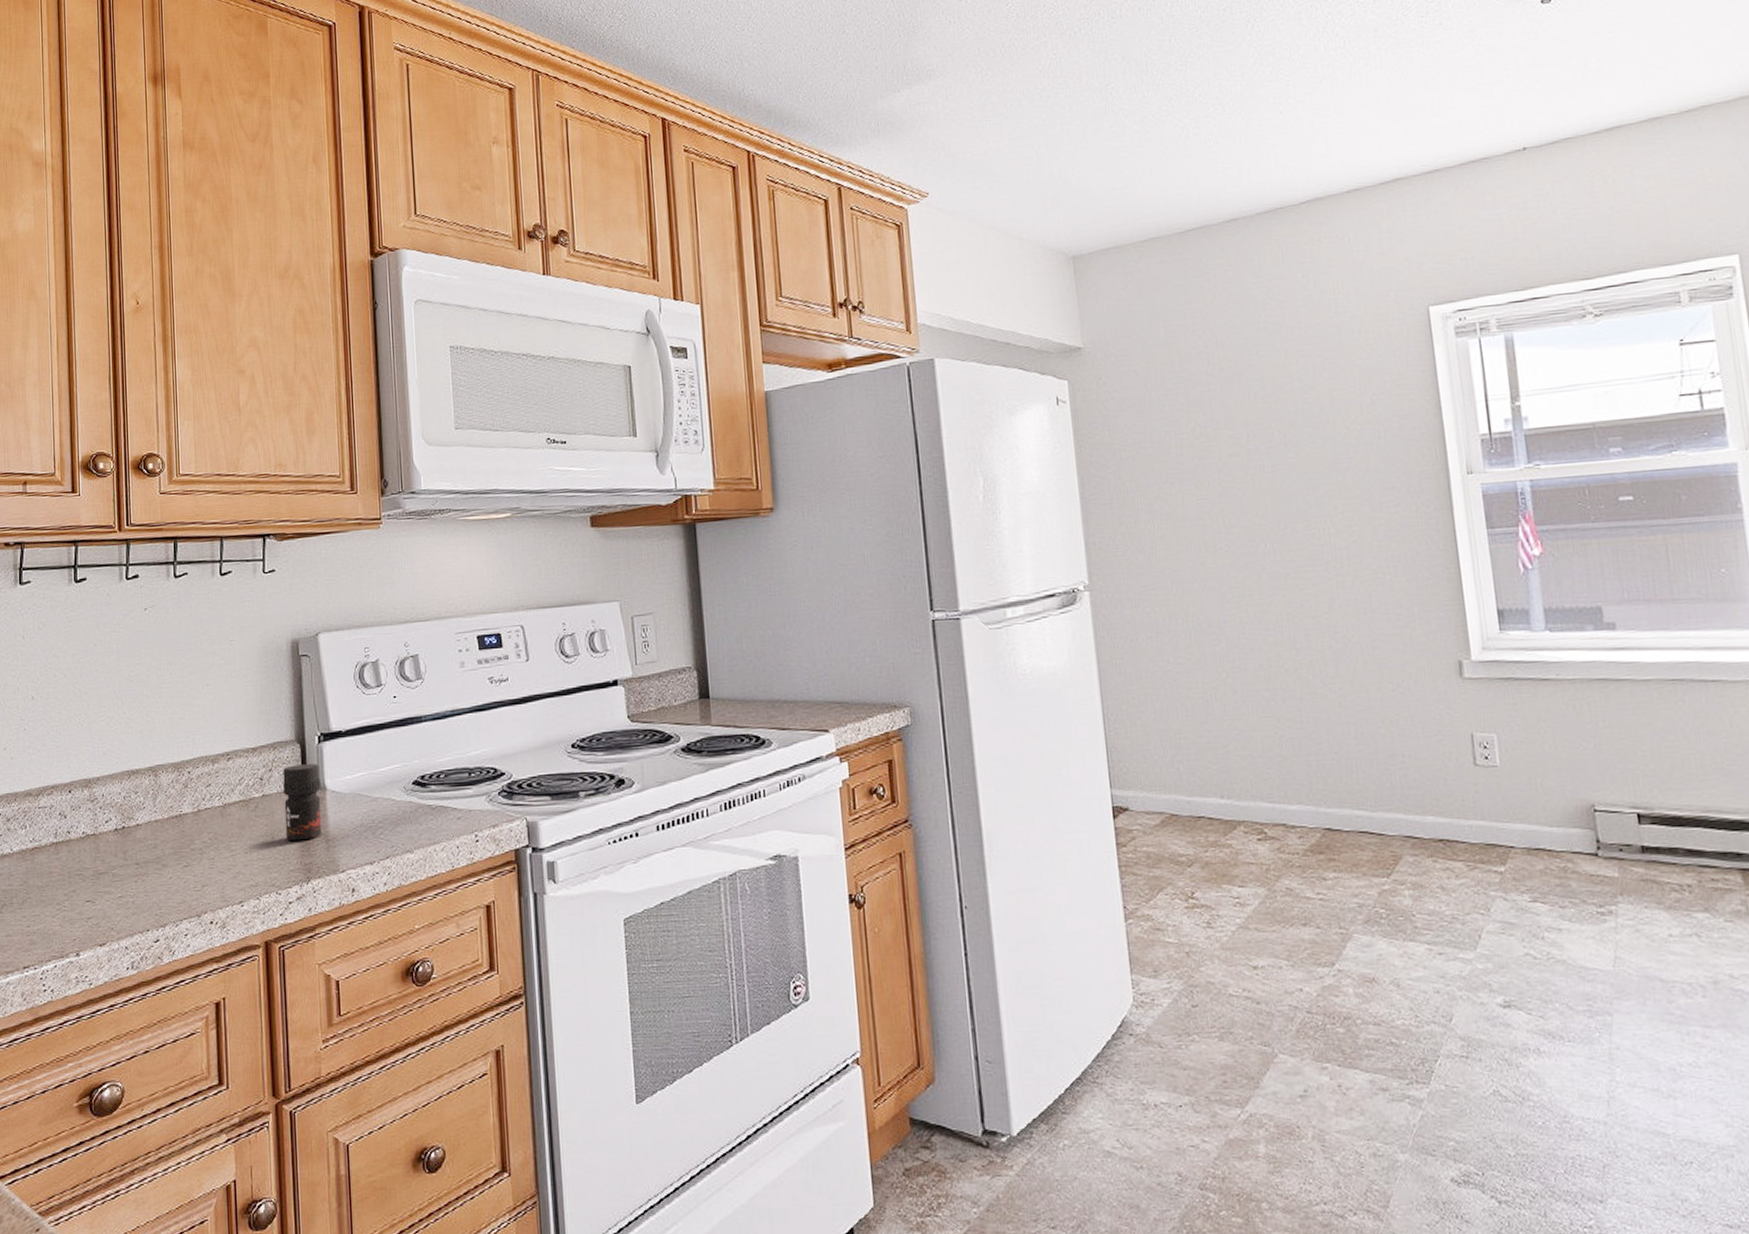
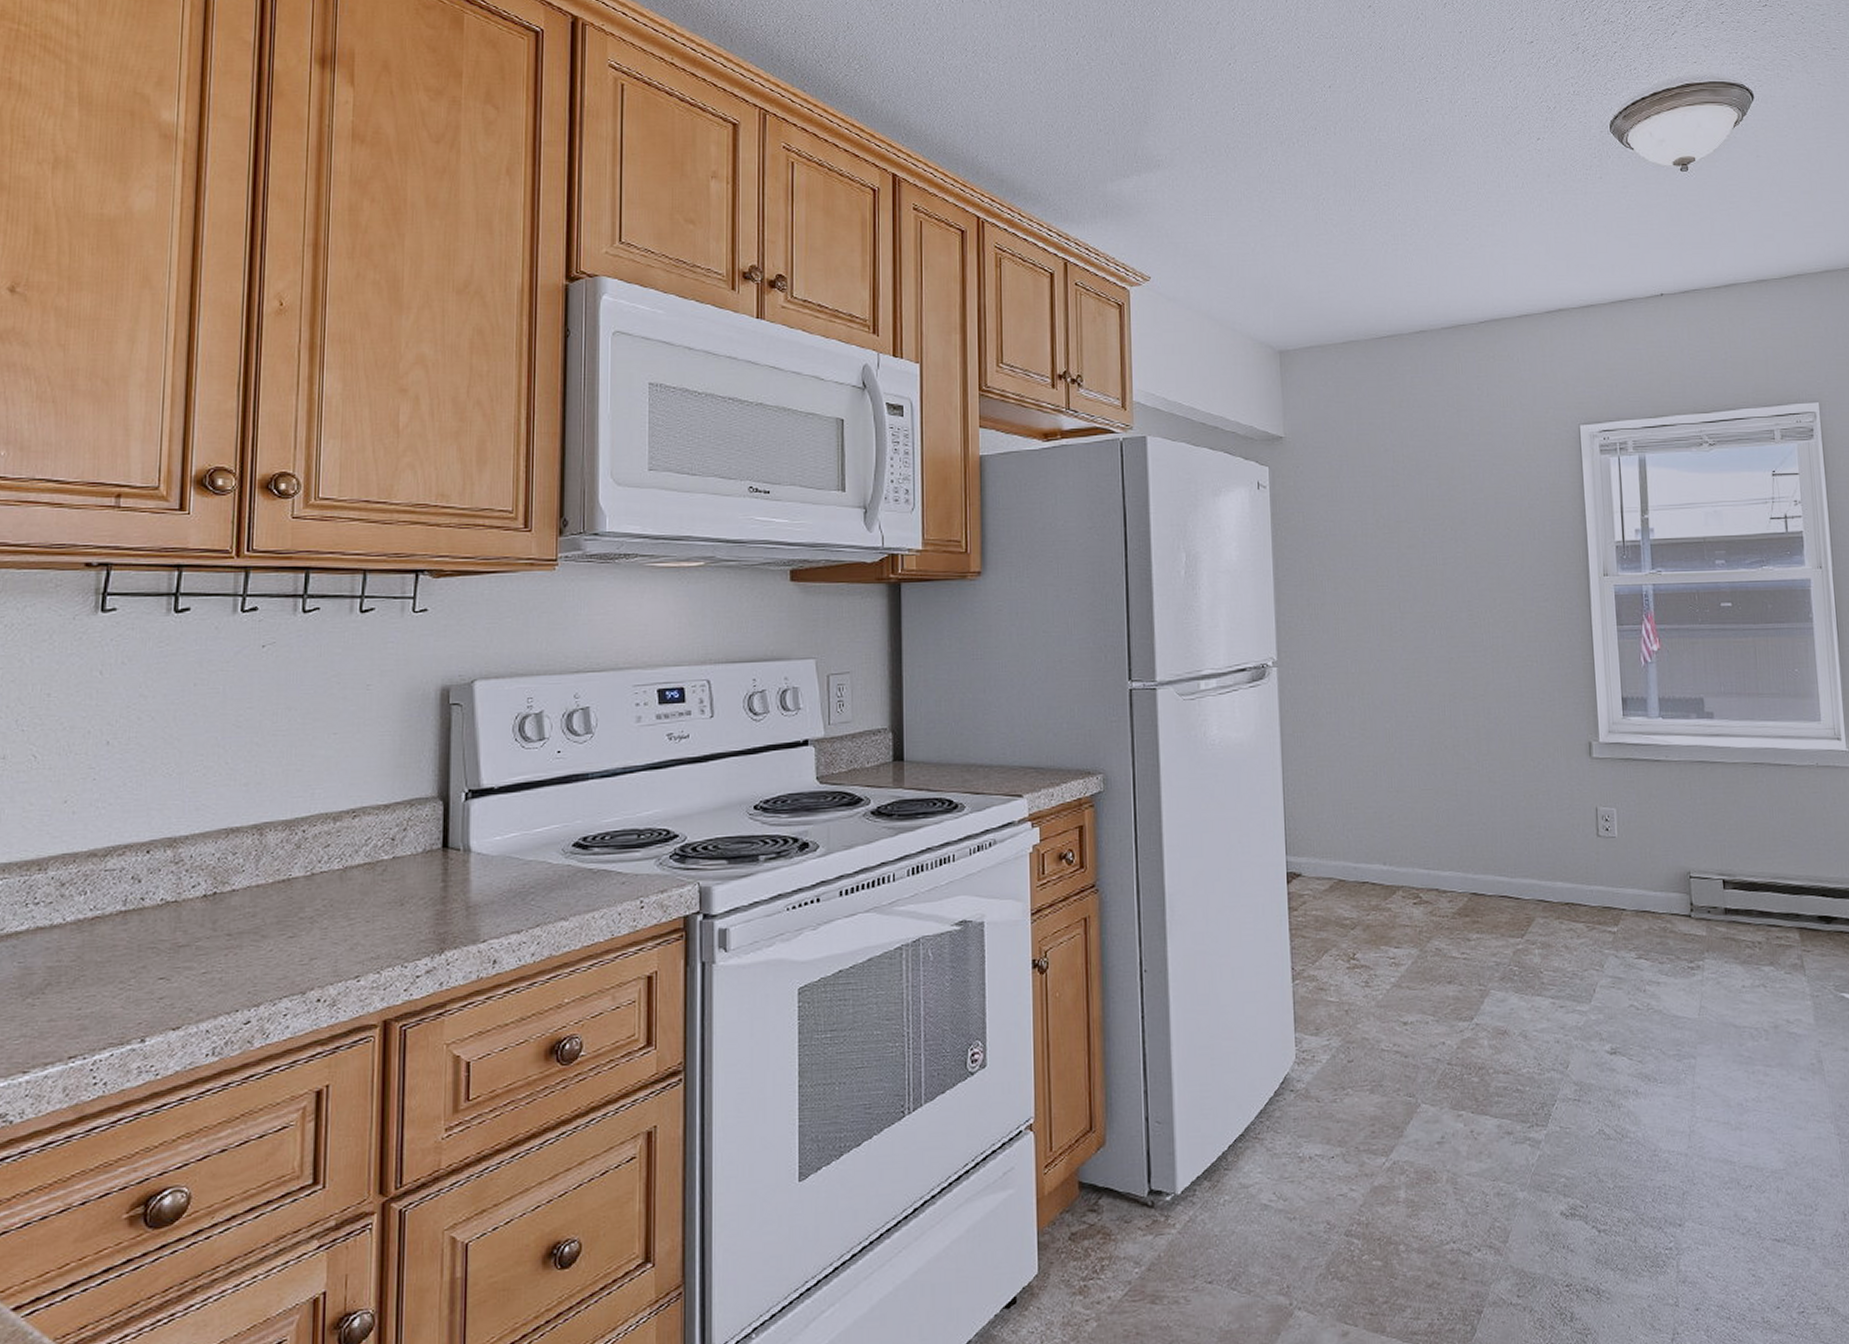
jar: present [283,764,323,841] -> none [418,823,464,908]

